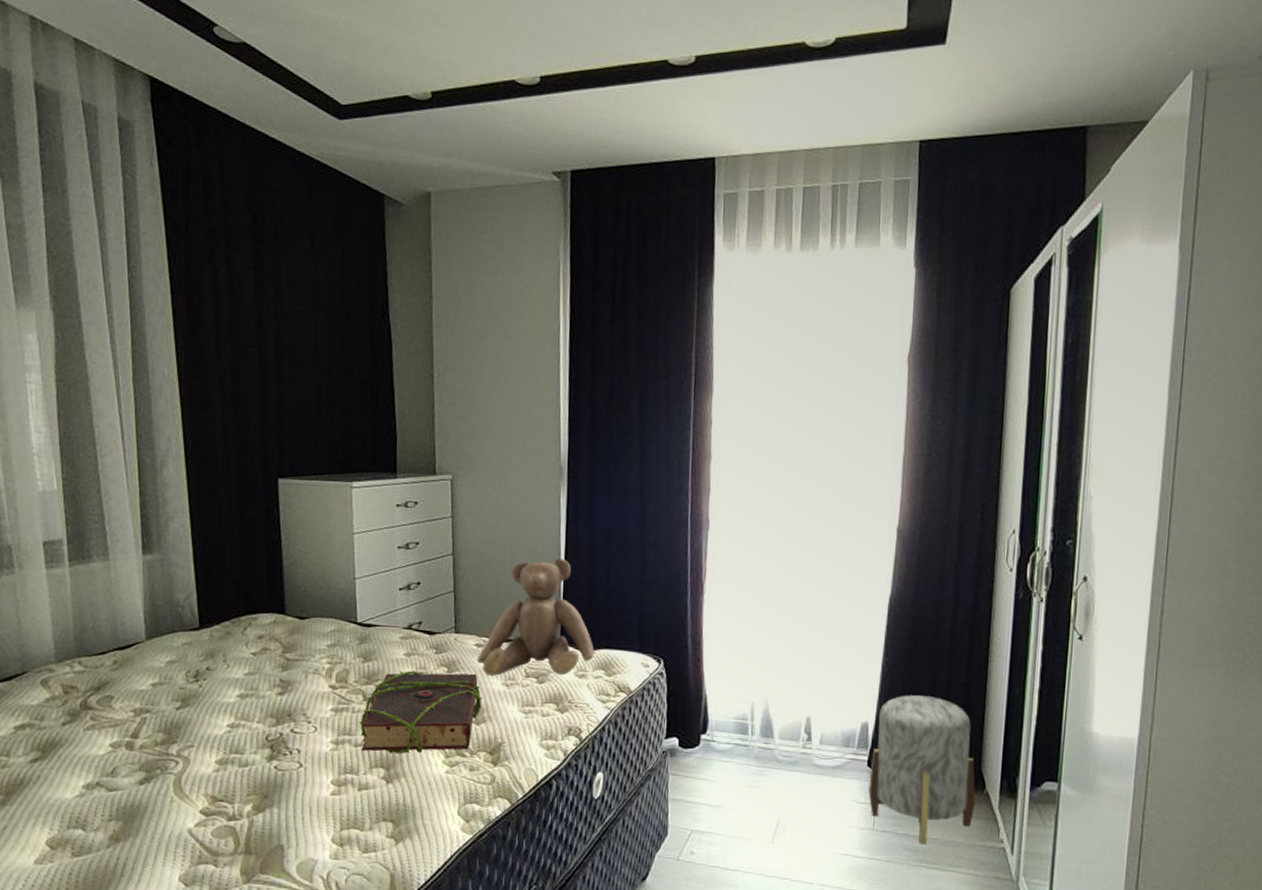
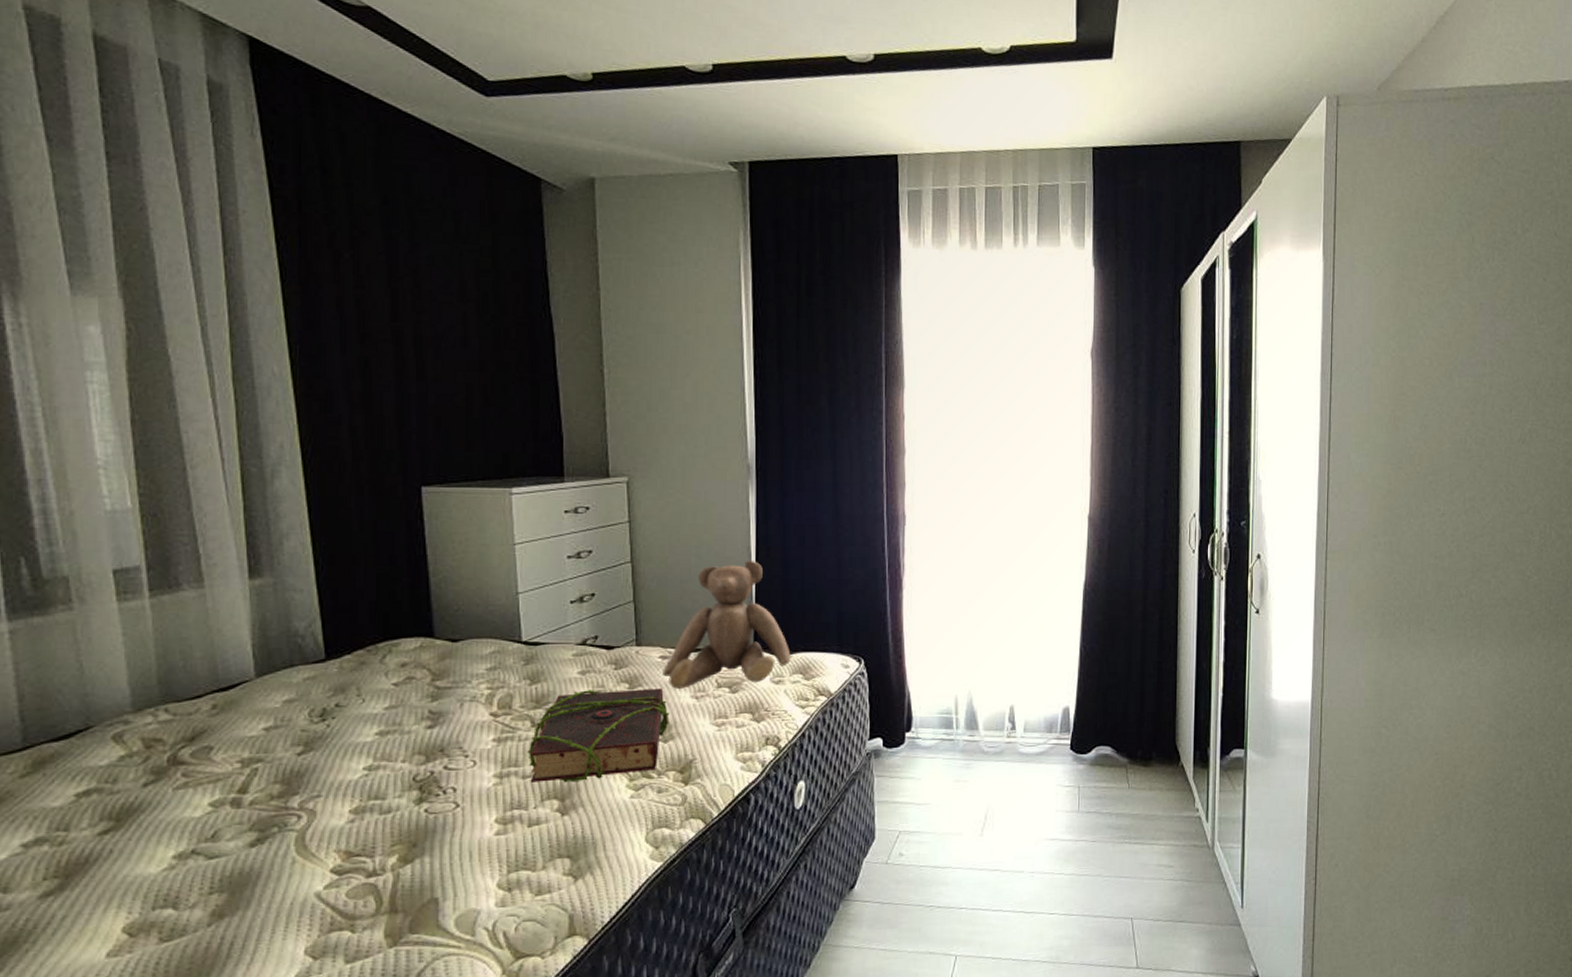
stool: present [868,695,976,845] -> none [1072,677,1173,822]

